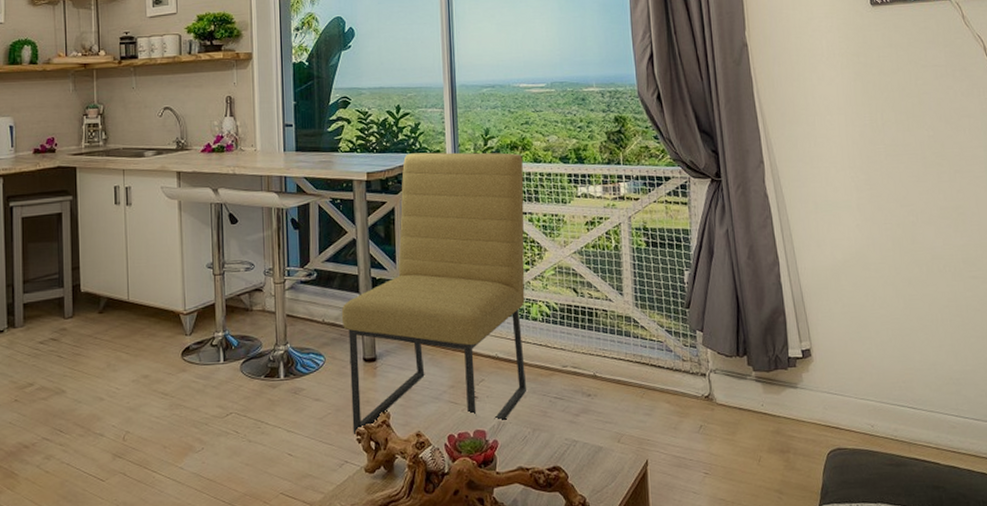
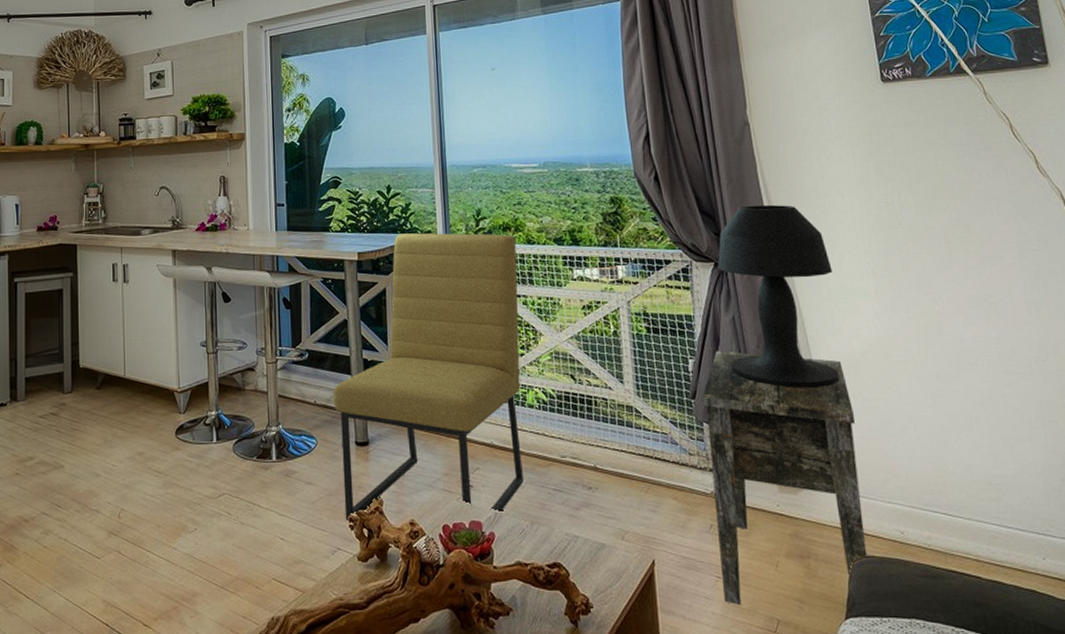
side table: none [696,262,841,499] -> present [702,351,868,606]
table lamp: none [714,122,822,296] -> present [717,204,840,388]

